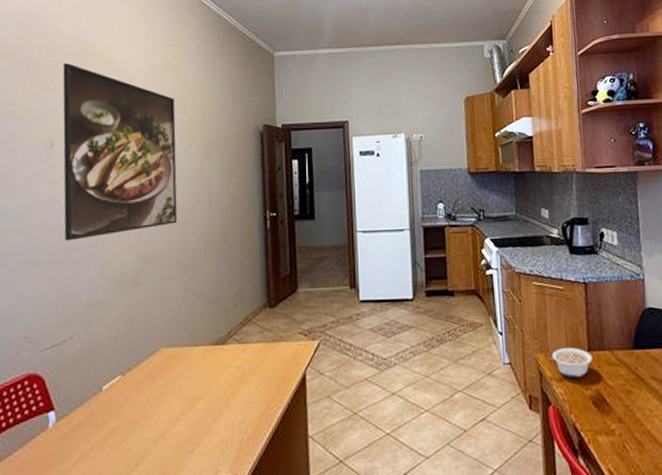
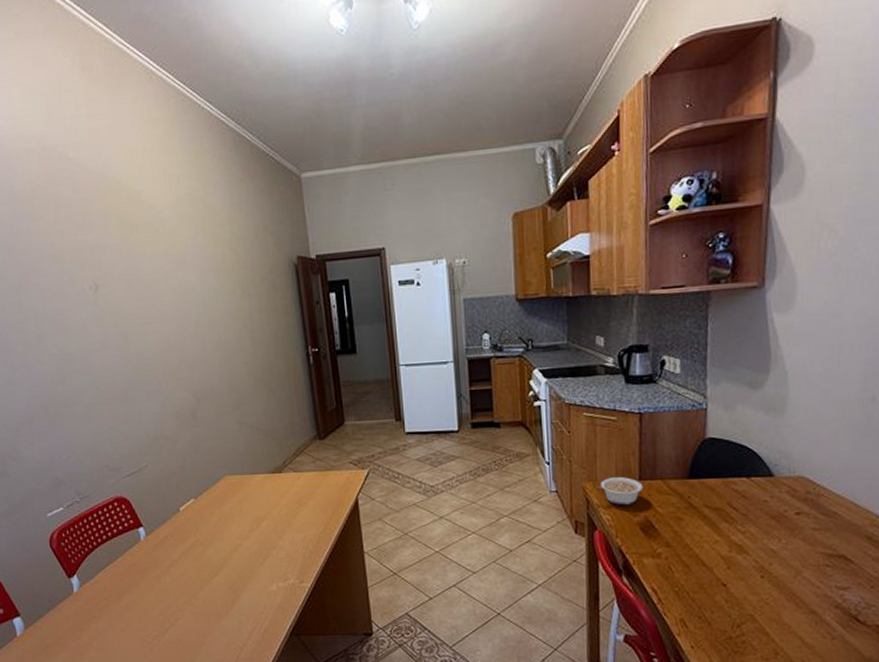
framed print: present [62,63,178,241] -> none [92,200,225,380]

